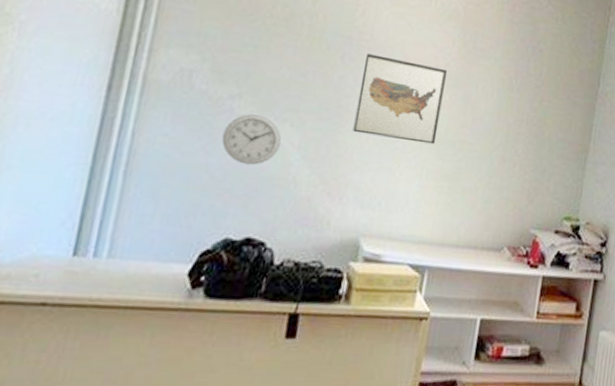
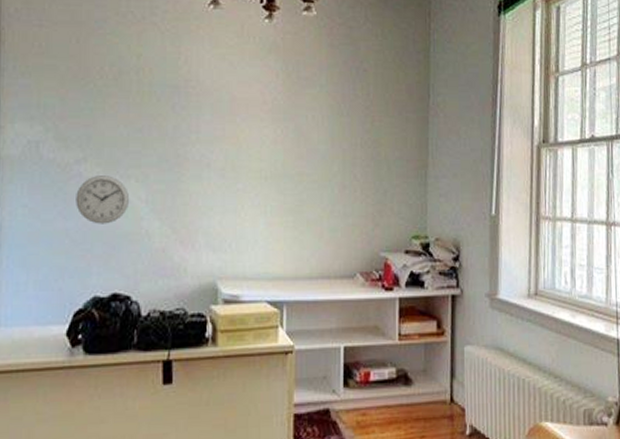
wall art: present [353,53,448,145] -> none [194,100,276,181]

